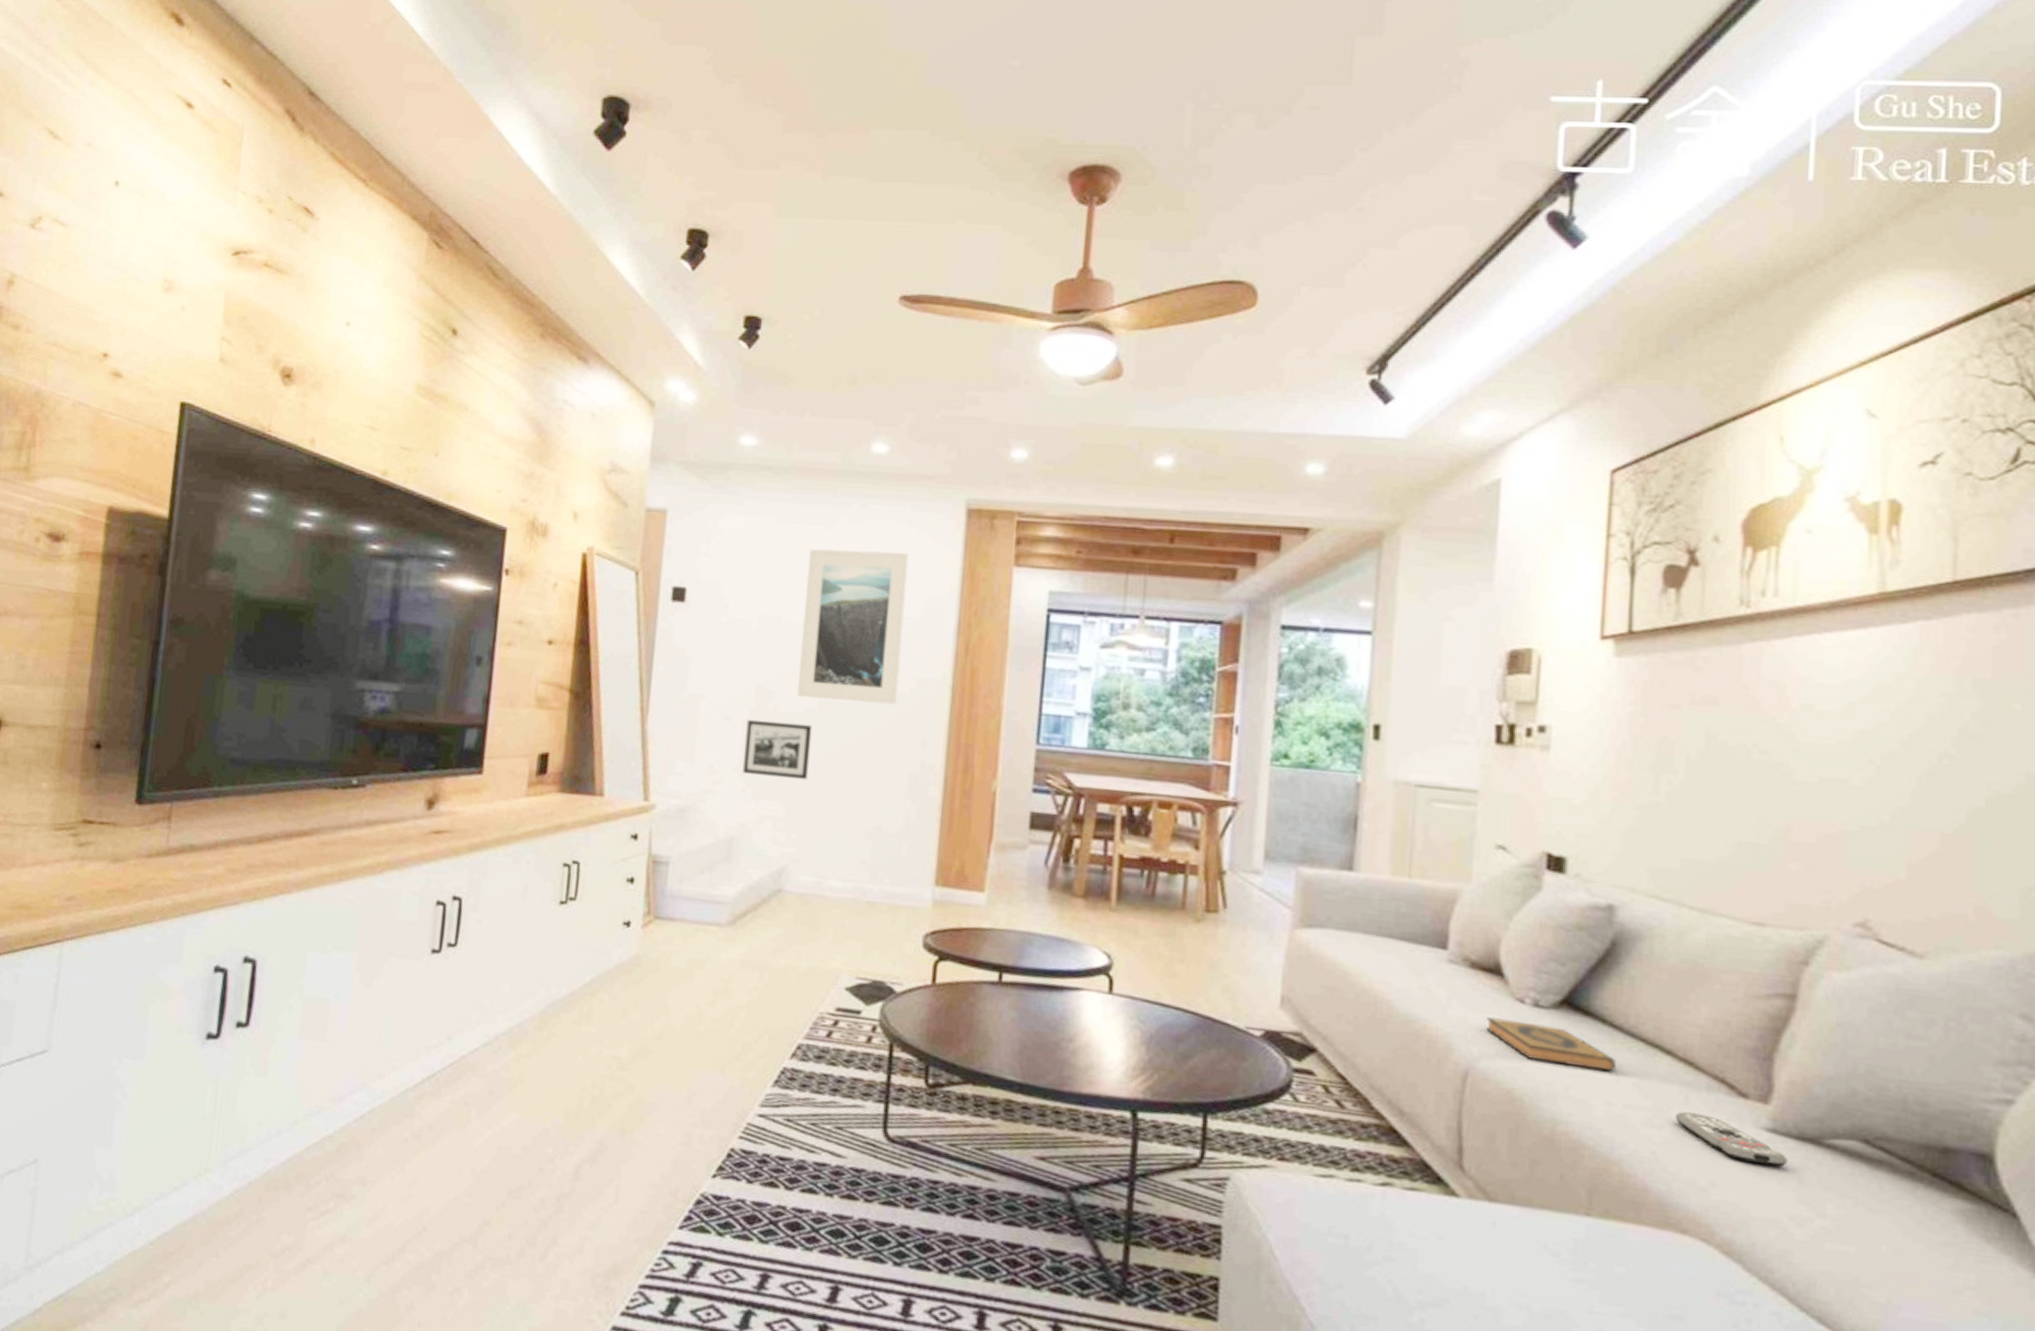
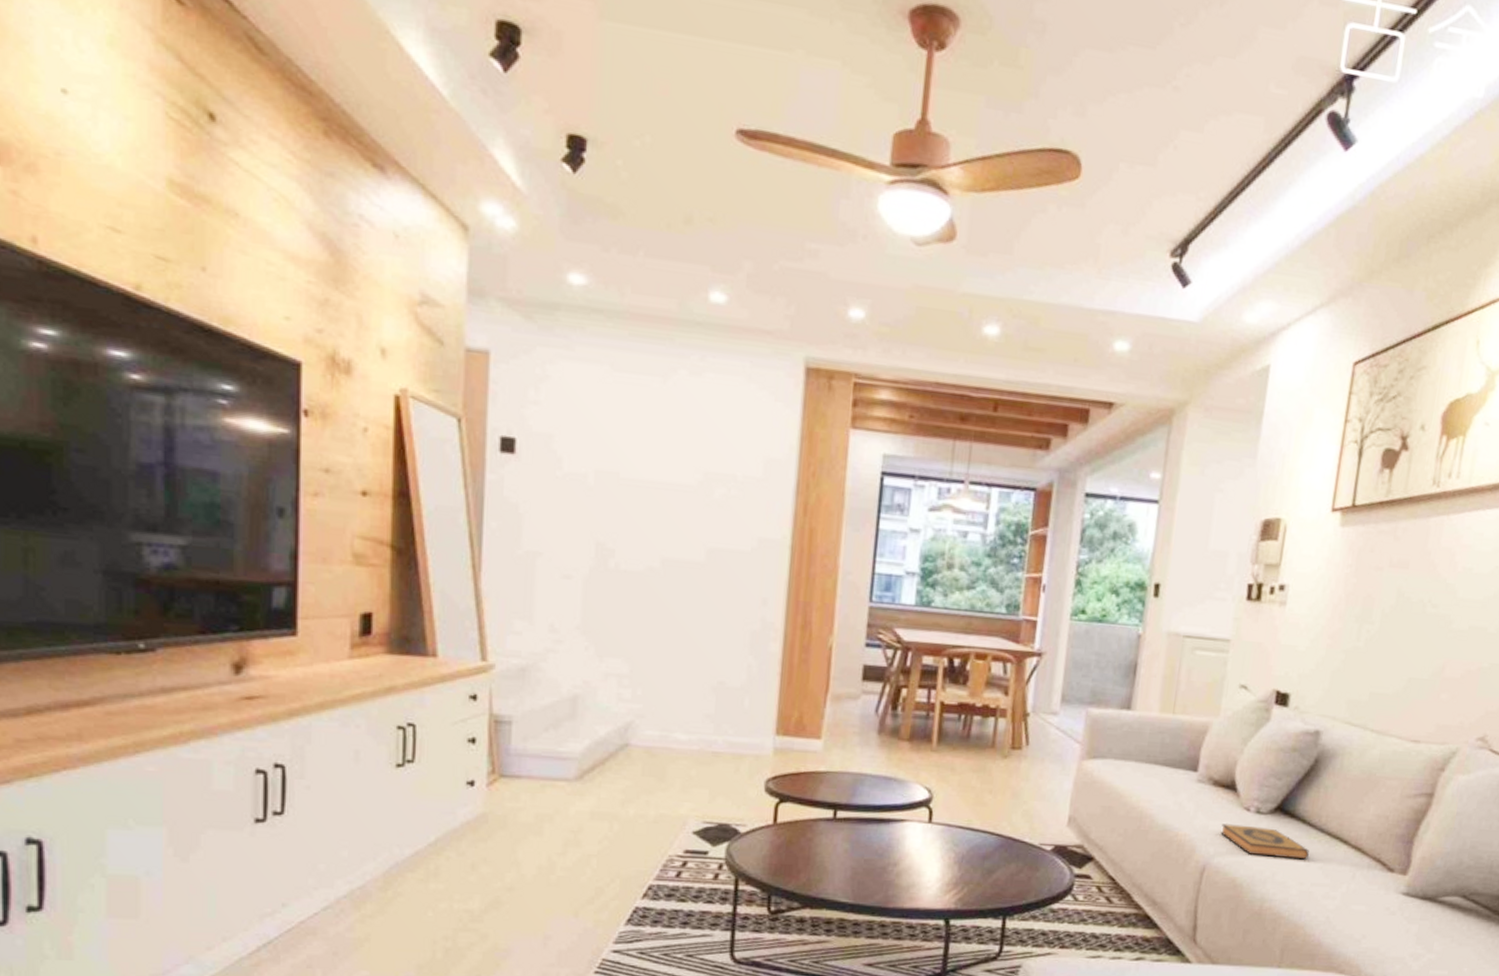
picture frame: present [742,719,813,781] -> none [584,577,655,638]
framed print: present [797,548,909,704] -> none [638,401,749,563]
remote control: present [1675,1111,1787,1167] -> none [1344,885,1414,920]

